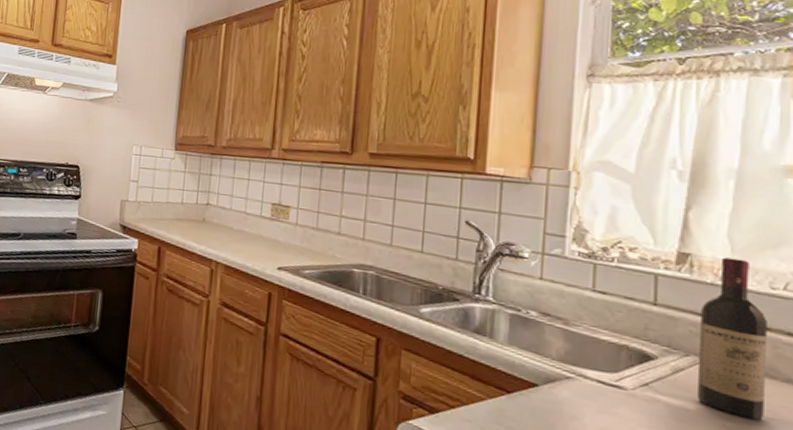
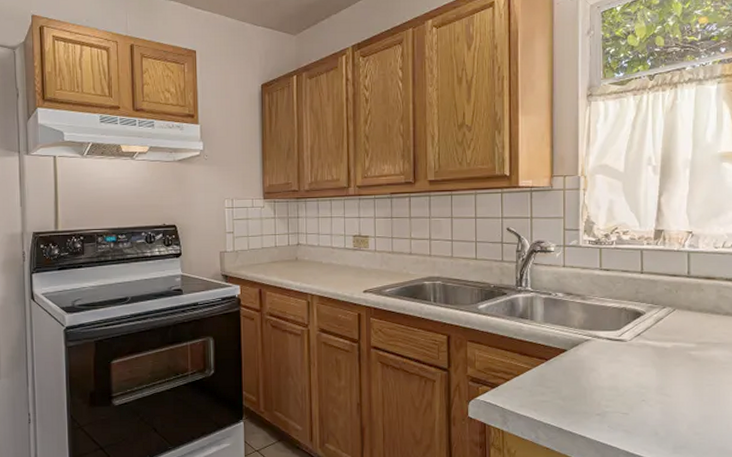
wine bottle: present [698,257,767,421] -> none [672,229,713,347]

